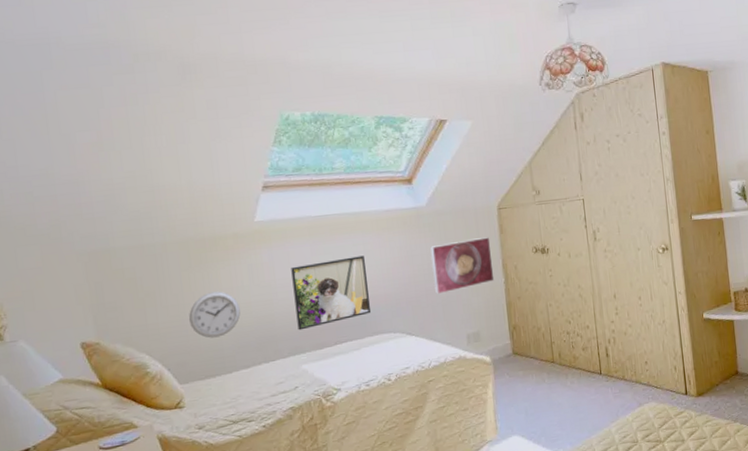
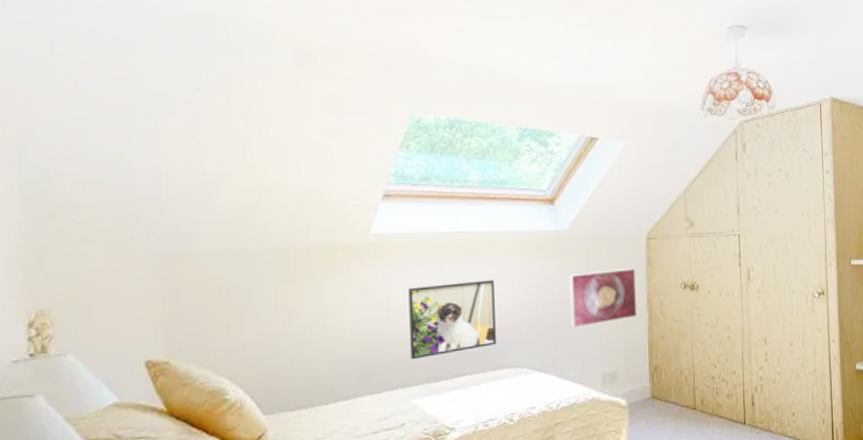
wall clock: present [189,291,241,338] -> none [282,310,344,363]

